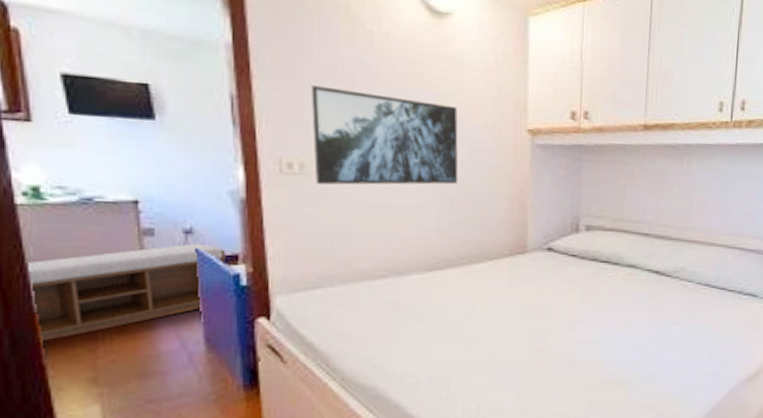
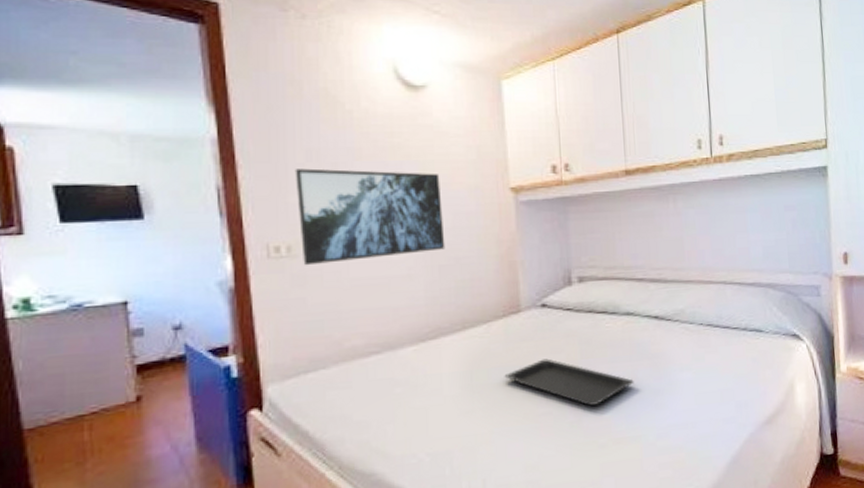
bench: present [28,243,226,342] -> none [17,338,216,460]
serving tray: none [505,300,629,348] -> present [504,358,634,406]

